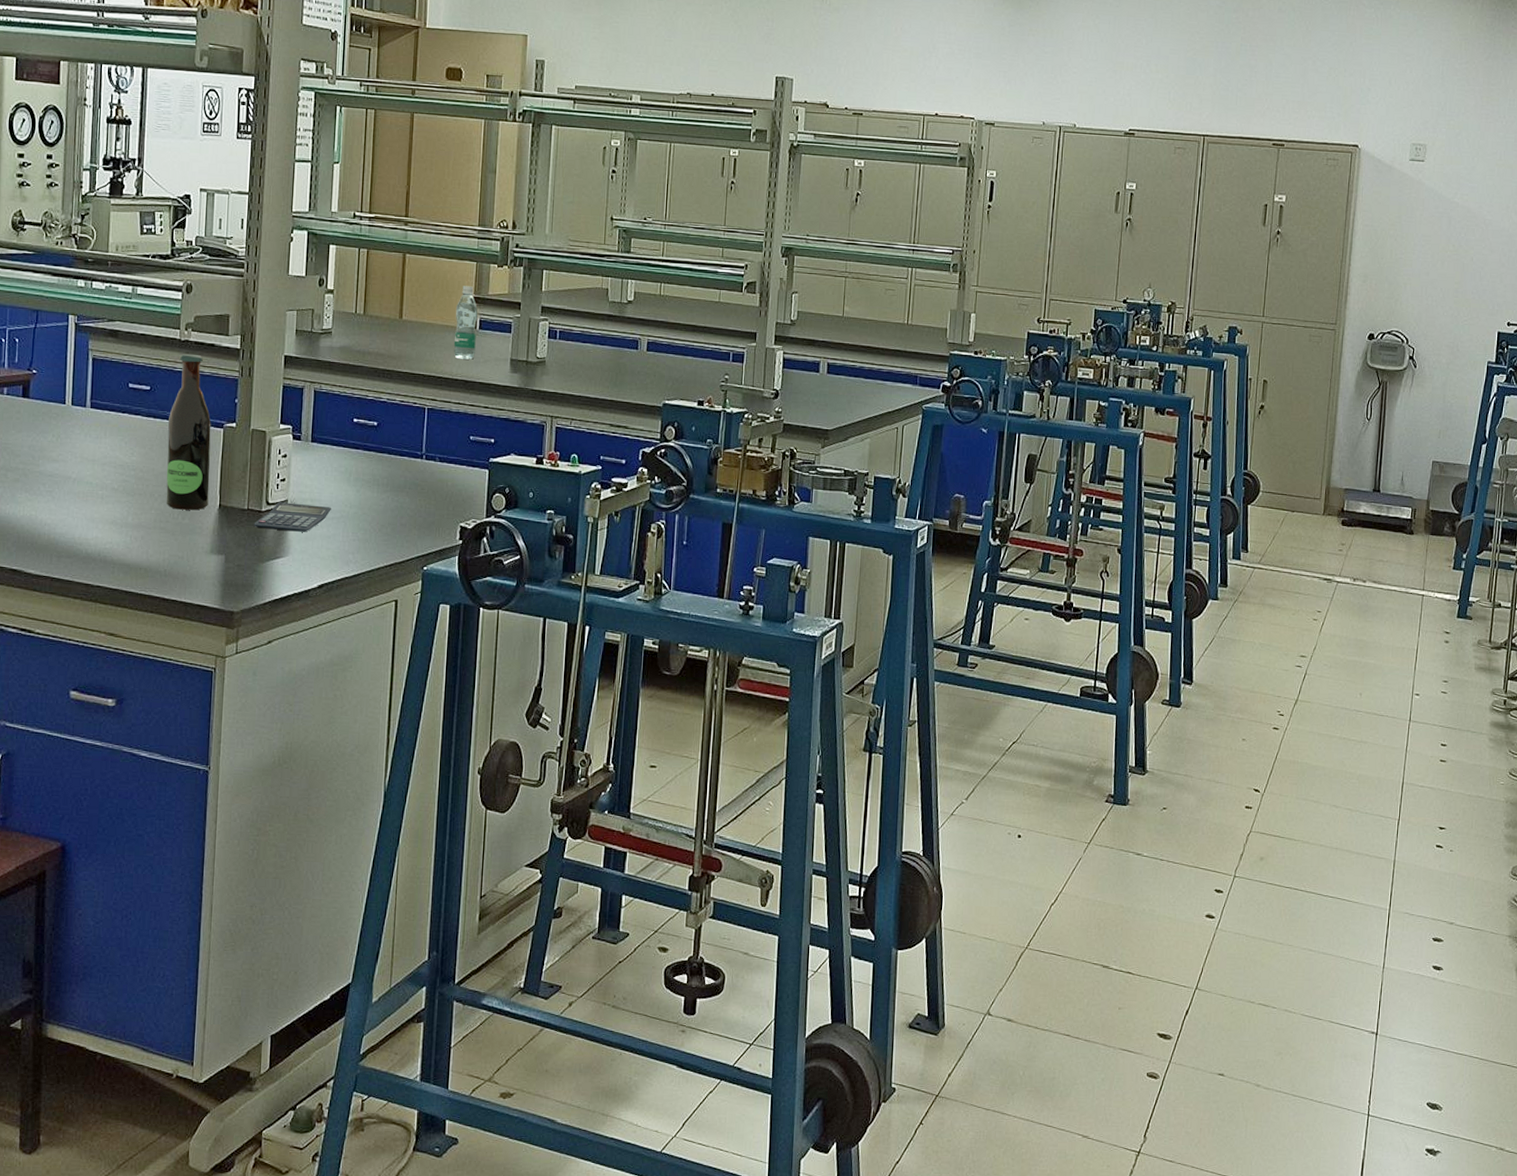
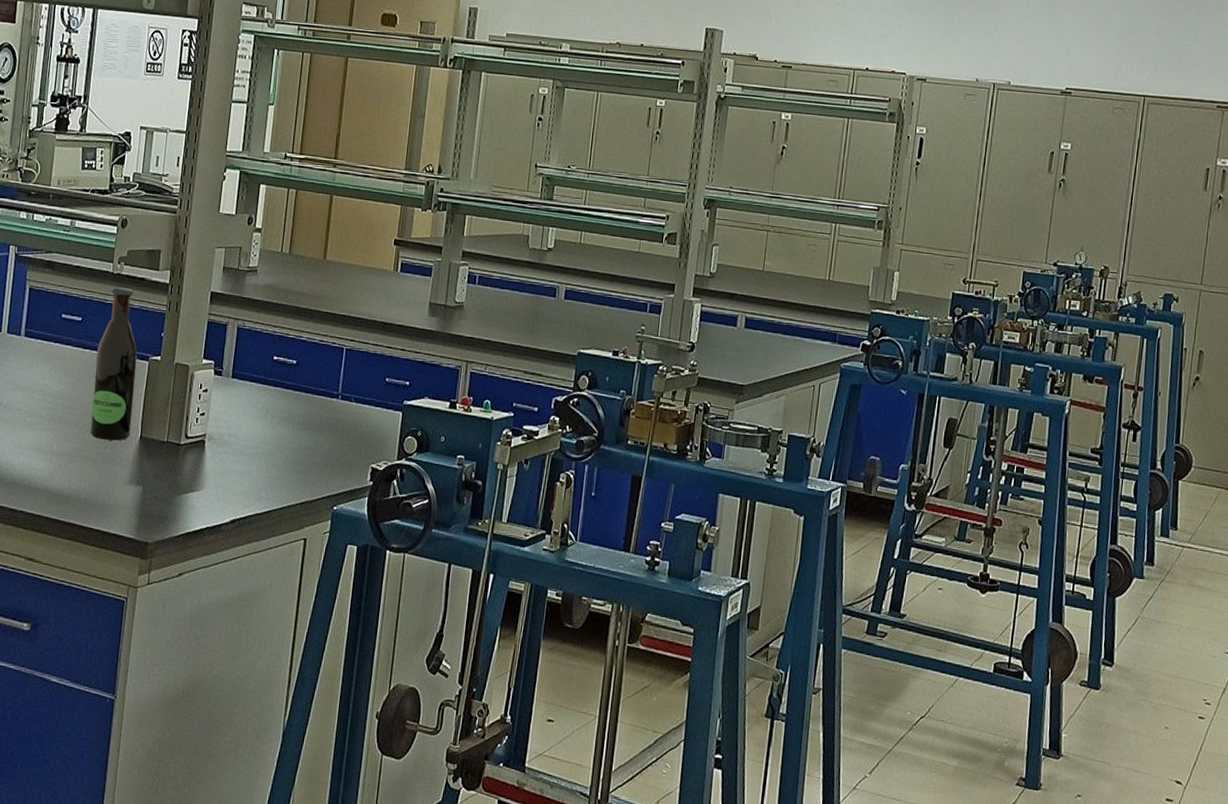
calculator: present [254,502,331,532] -> none [172,436,247,467]
bottle: present [453,286,478,360] -> none [374,228,400,302]

